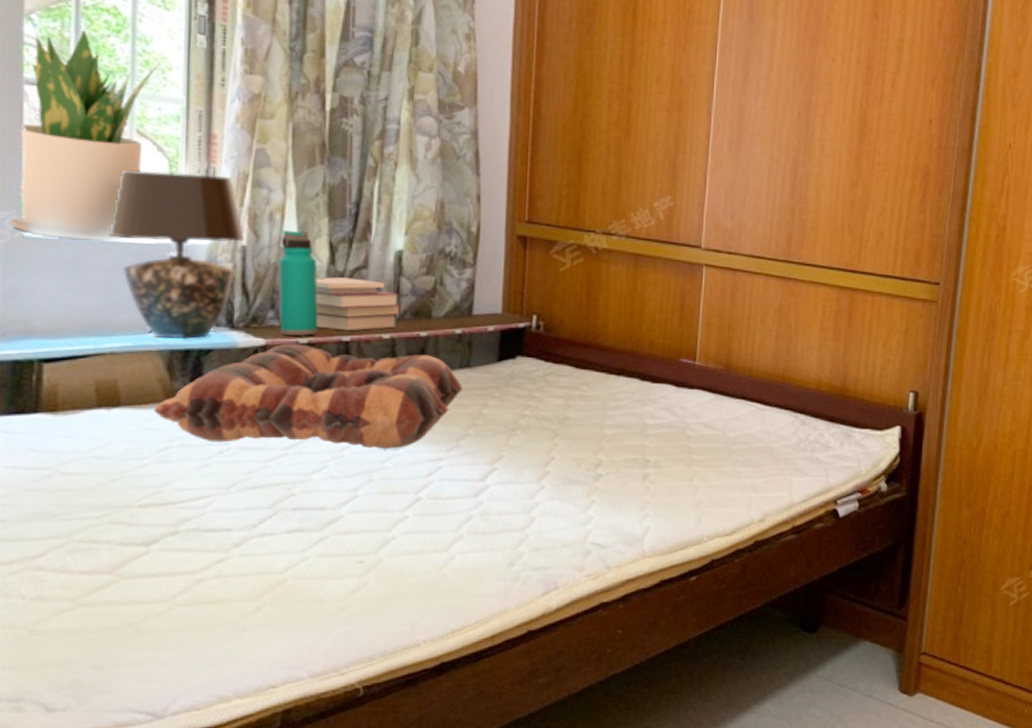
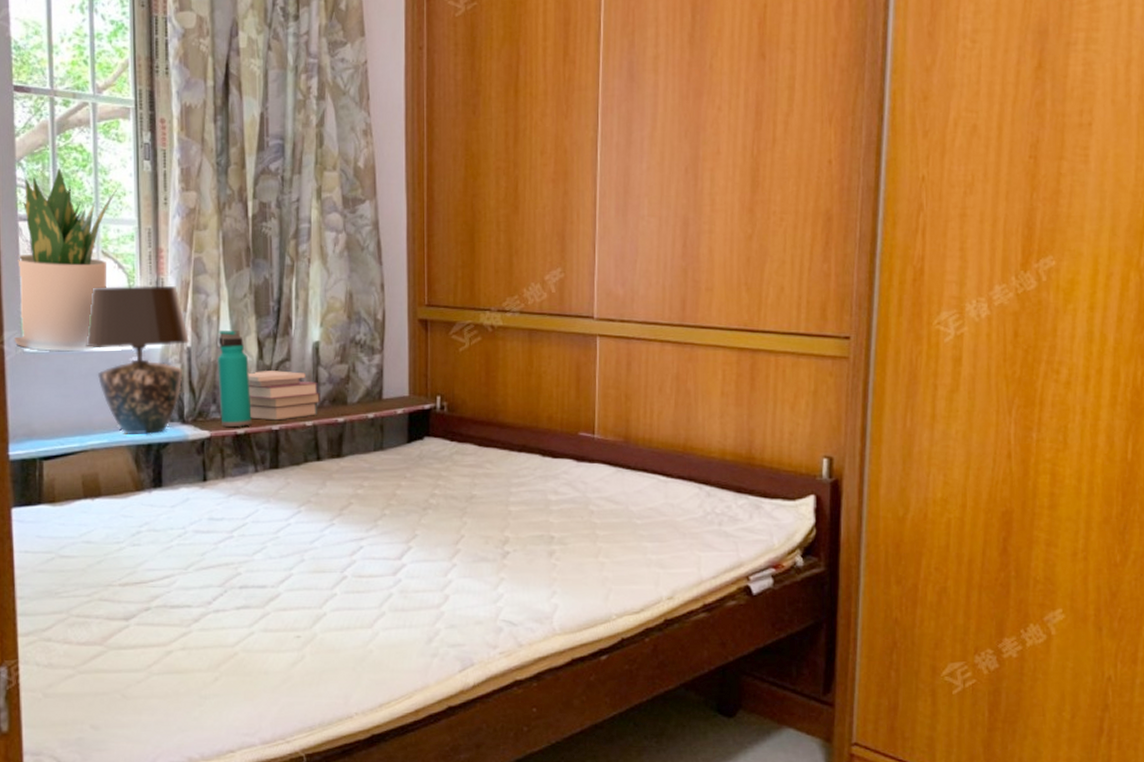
seat cushion: present [153,343,462,449] -> none [126,434,377,530]

